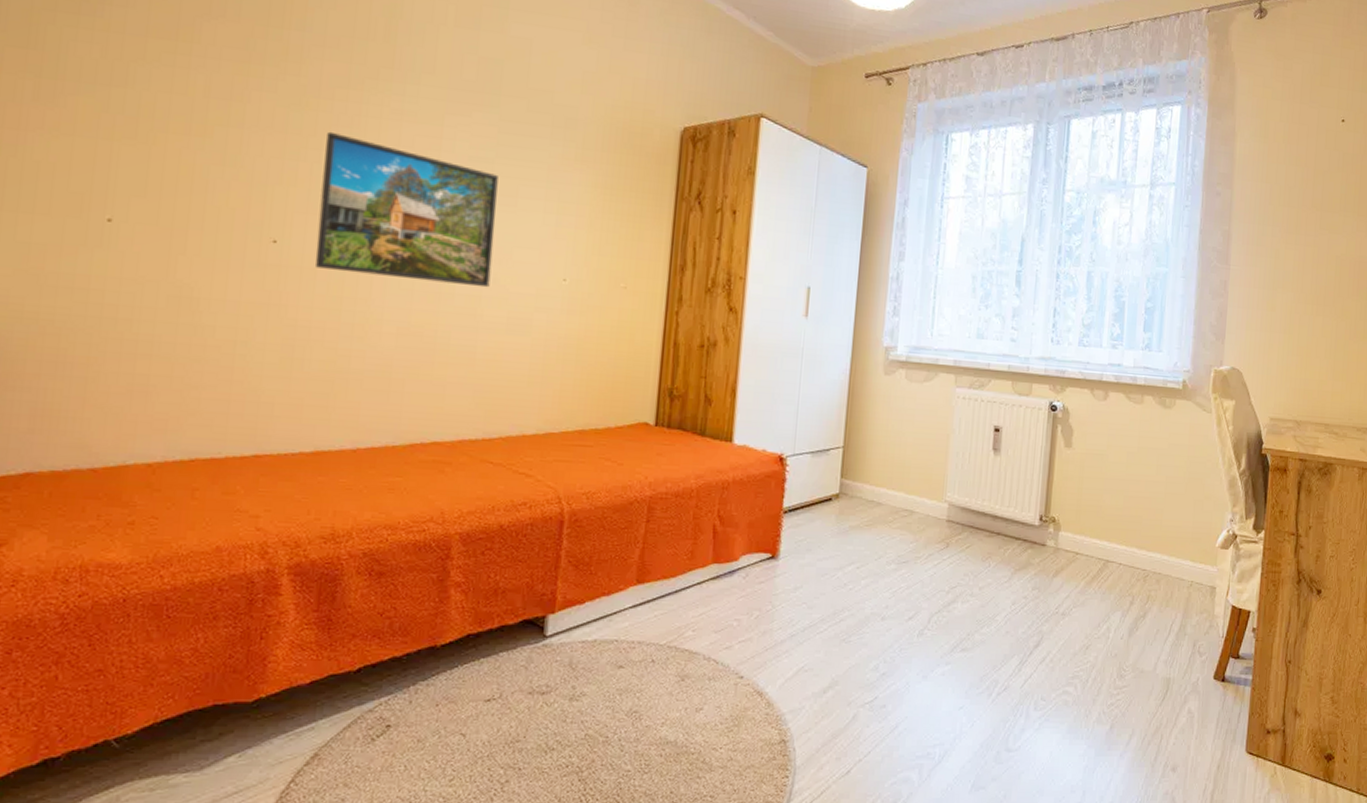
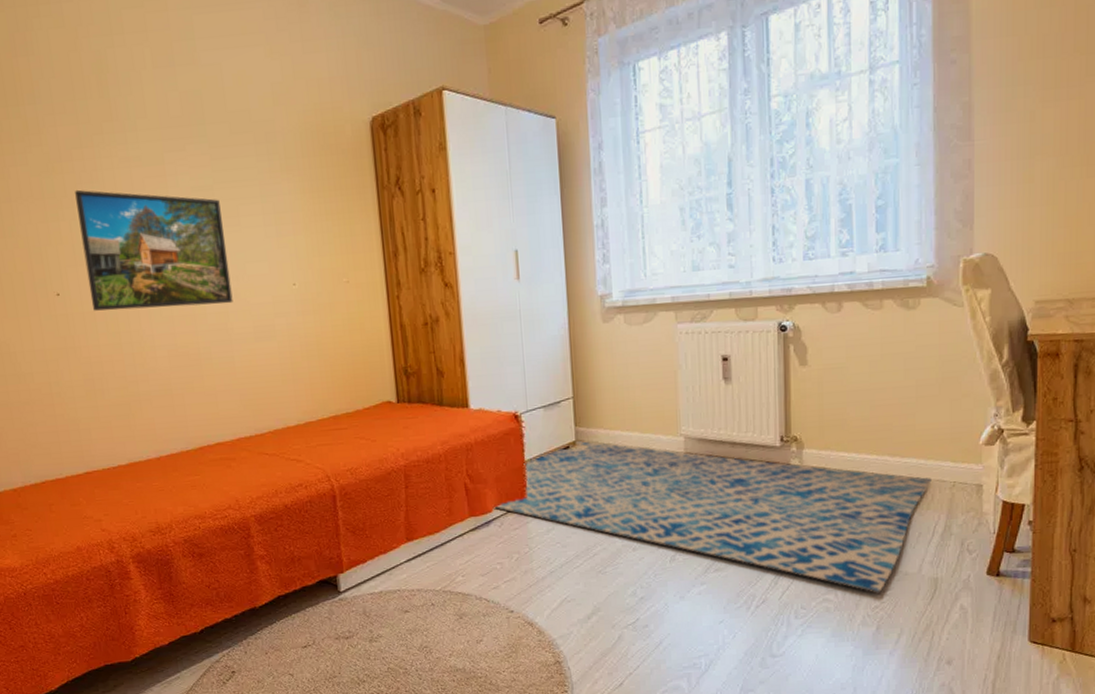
rug: none [741,494,1172,689] -> present [494,441,932,593]

